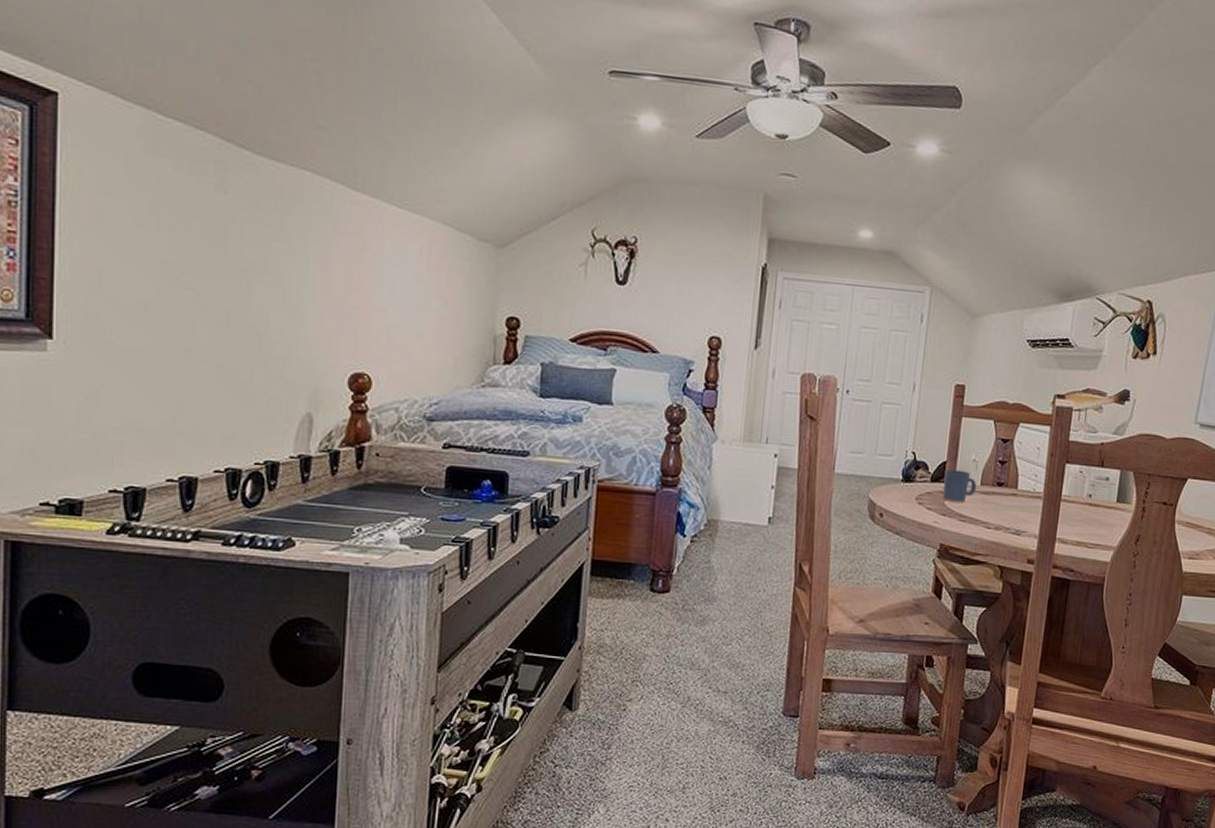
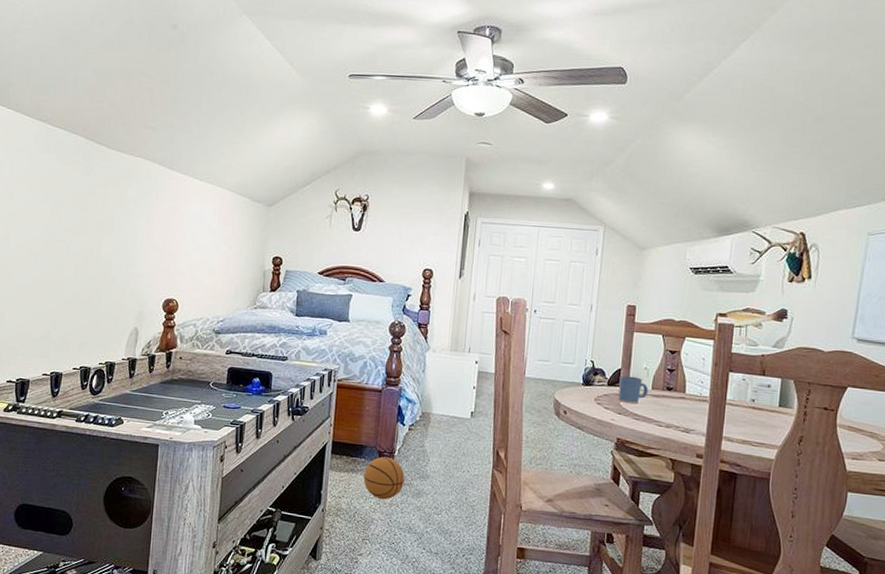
basketball: none [632,576,686,631] -> present [363,456,405,500]

